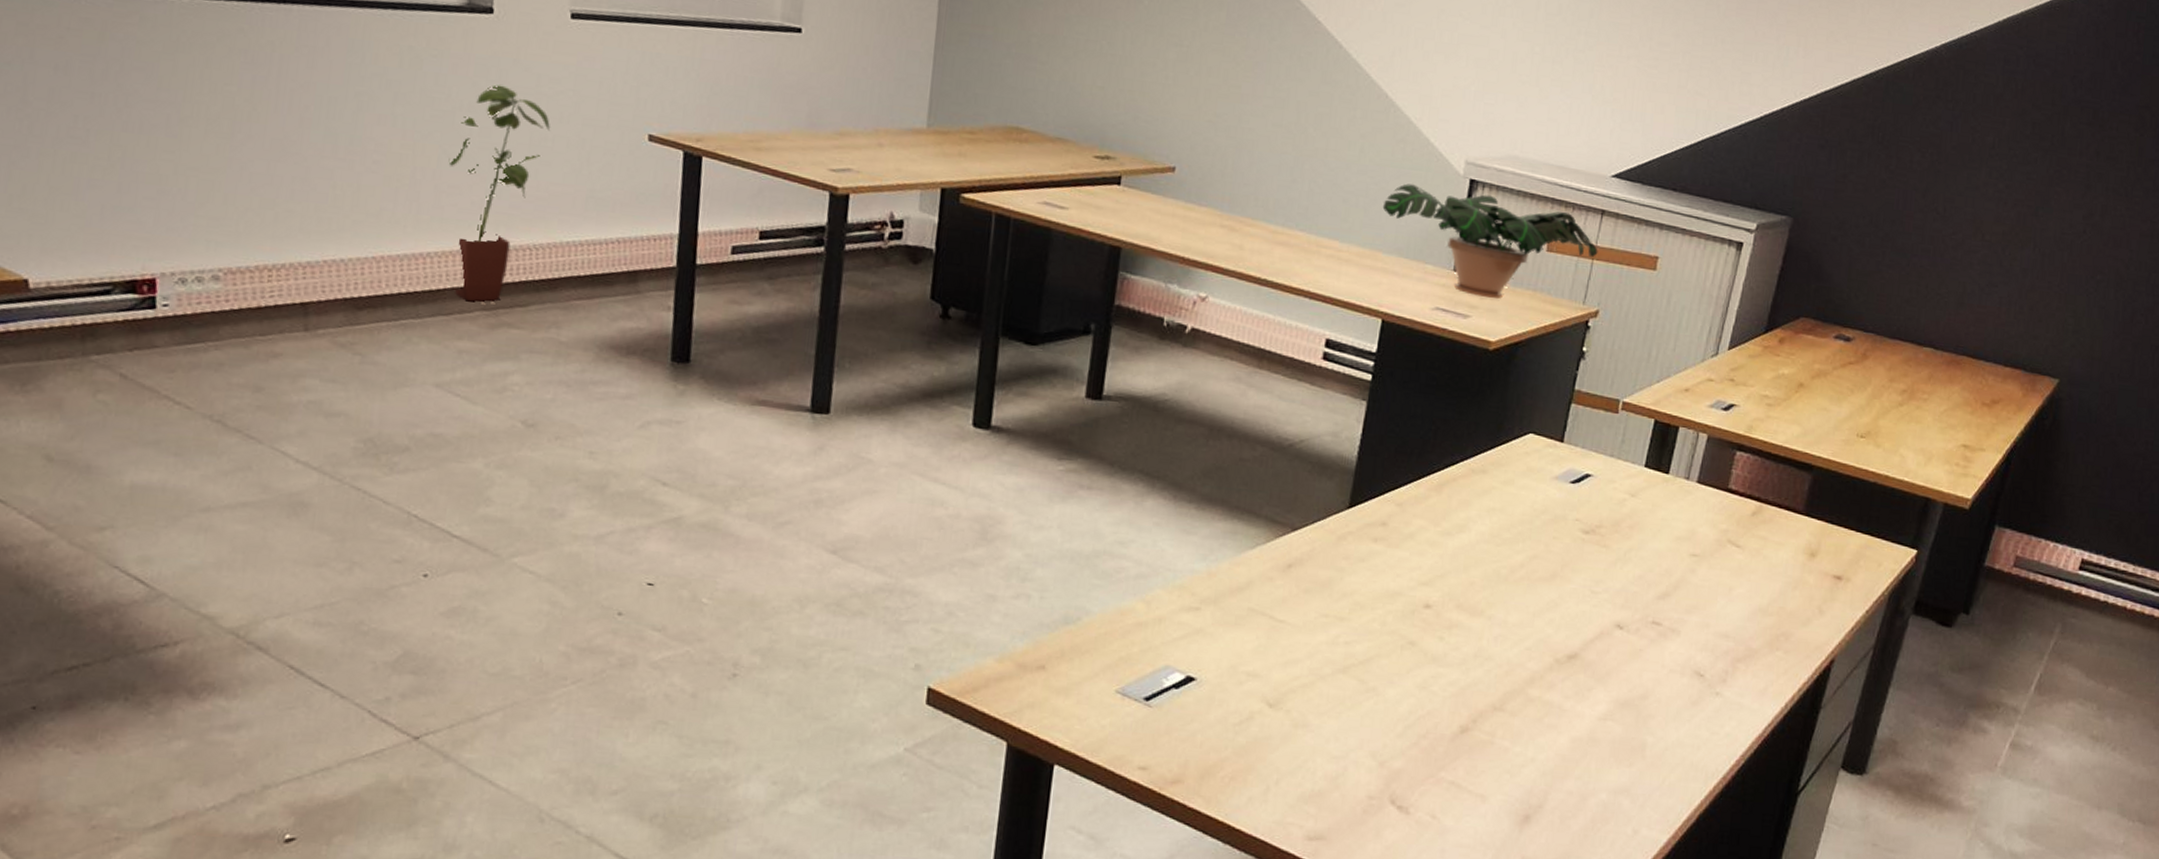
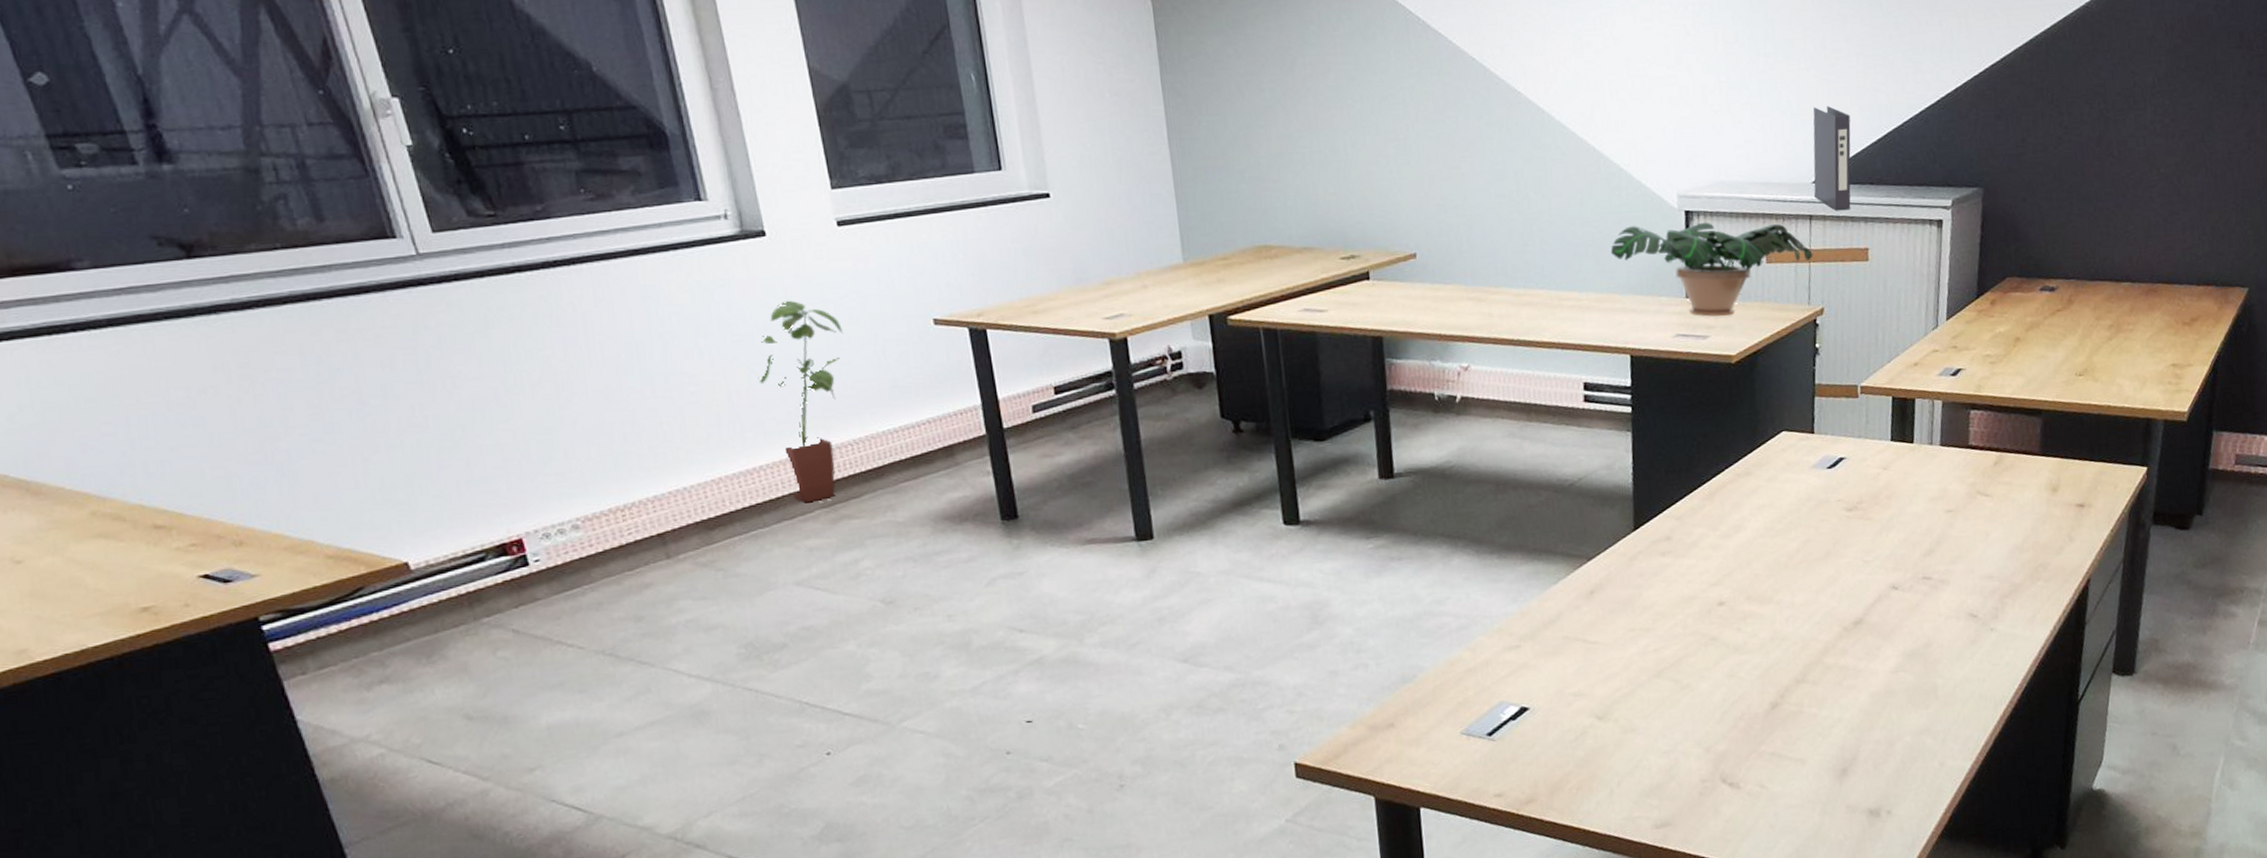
binder: none [1611,98,1664,213] -> present [1813,106,1851,211]

